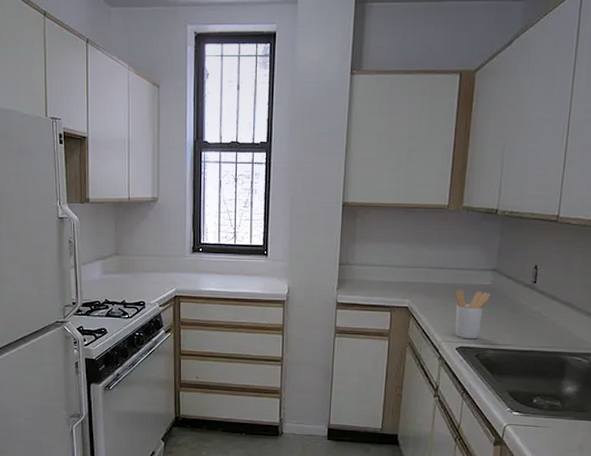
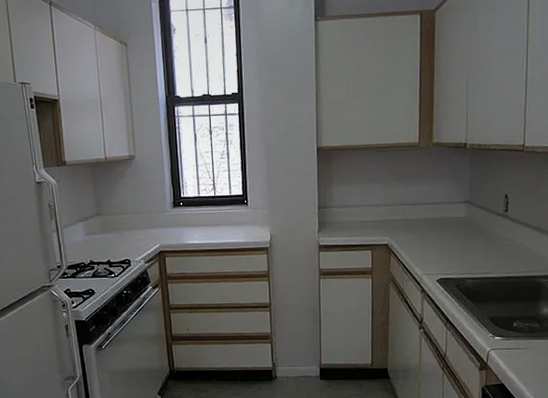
utensil holder: present [455,289,491,339] -> none [432,223,466,271]

